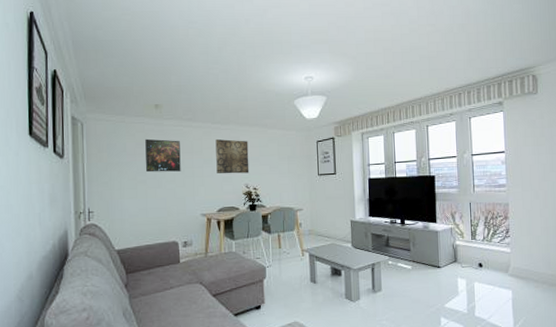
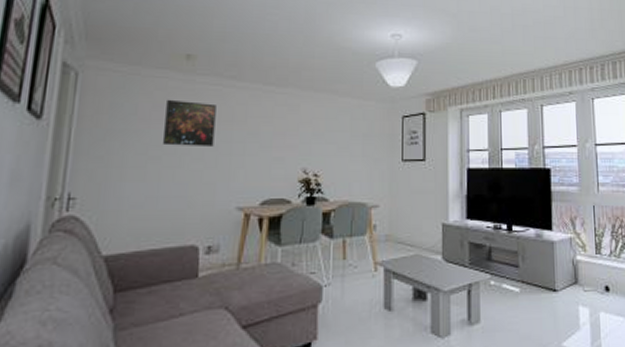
wall art: present [215,139,250,174] -> none [264,106,311,154]

